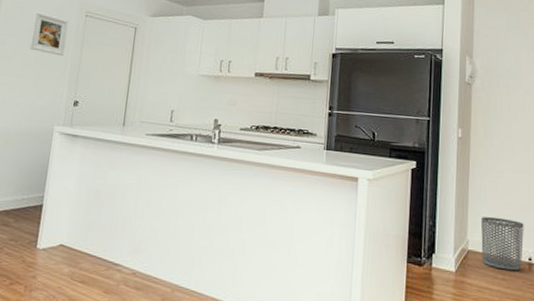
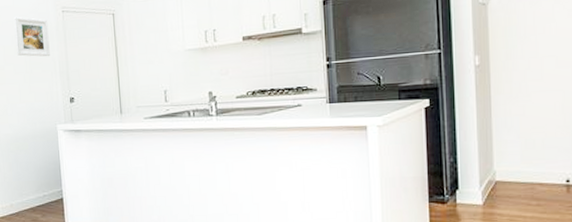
waste bin: present [480,216,524,271] -> none [508,143,560,196]

